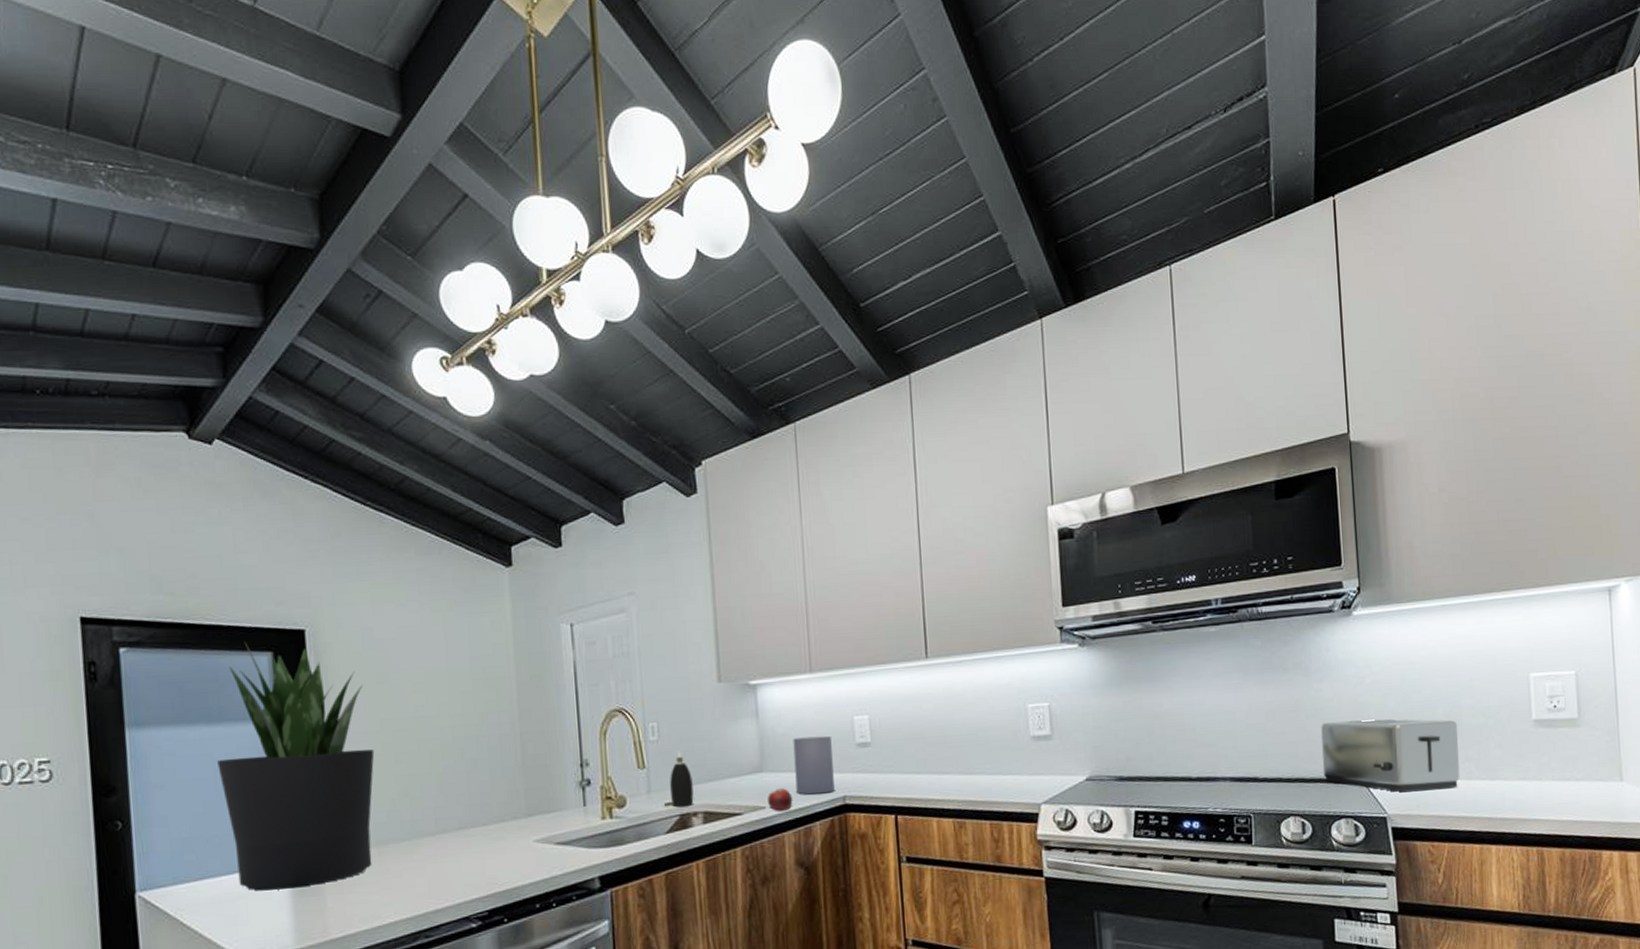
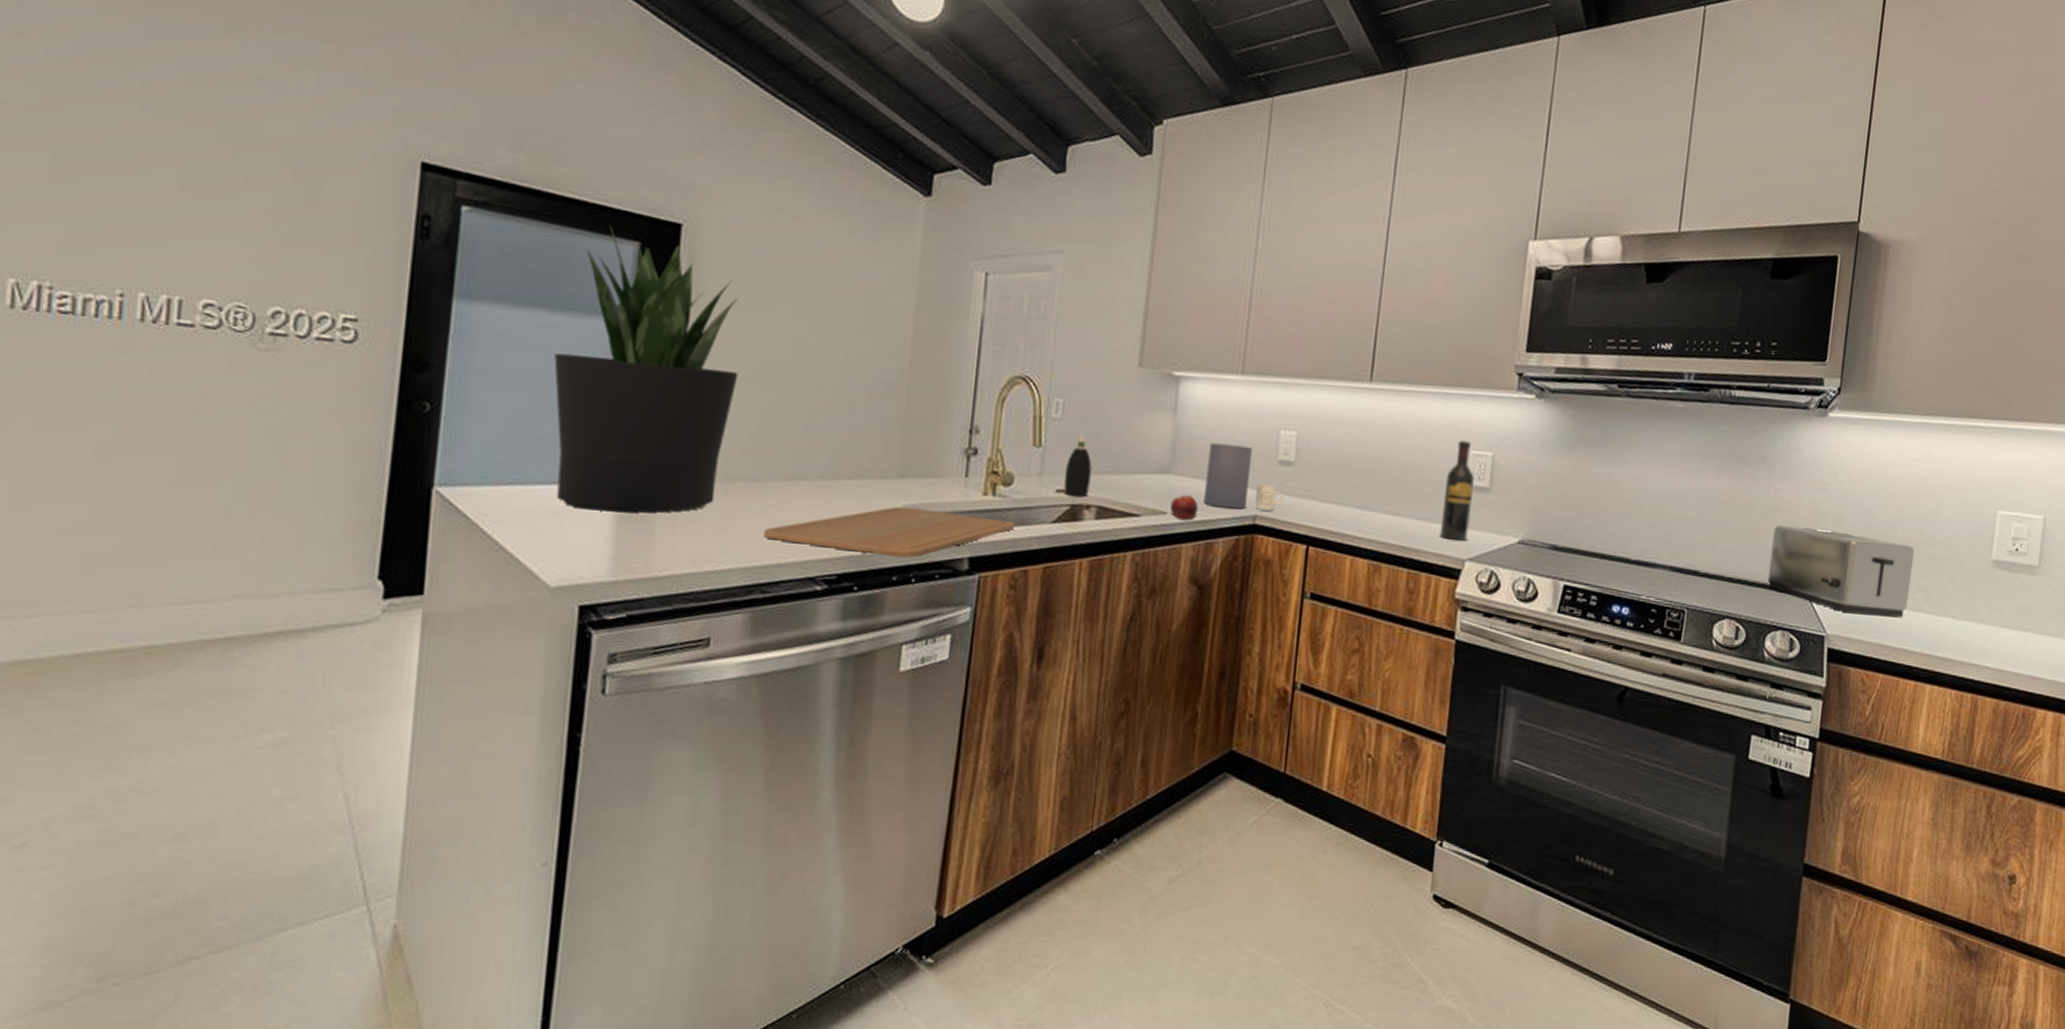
chopping board: none [418,838,635,890] -> present [763,506,1016,558]
mug: none [841,766,868,791] -> present [1254,484,1285,511]
wine bottle: none [1010,696,1039,788] -> present [1439,440,1474,542]

